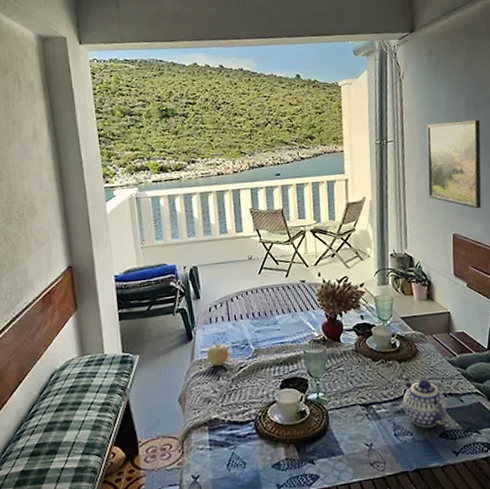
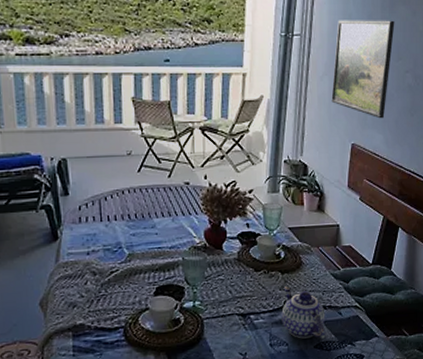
fruit: present [207,344,229,366] -> none [74,245,100,270]

